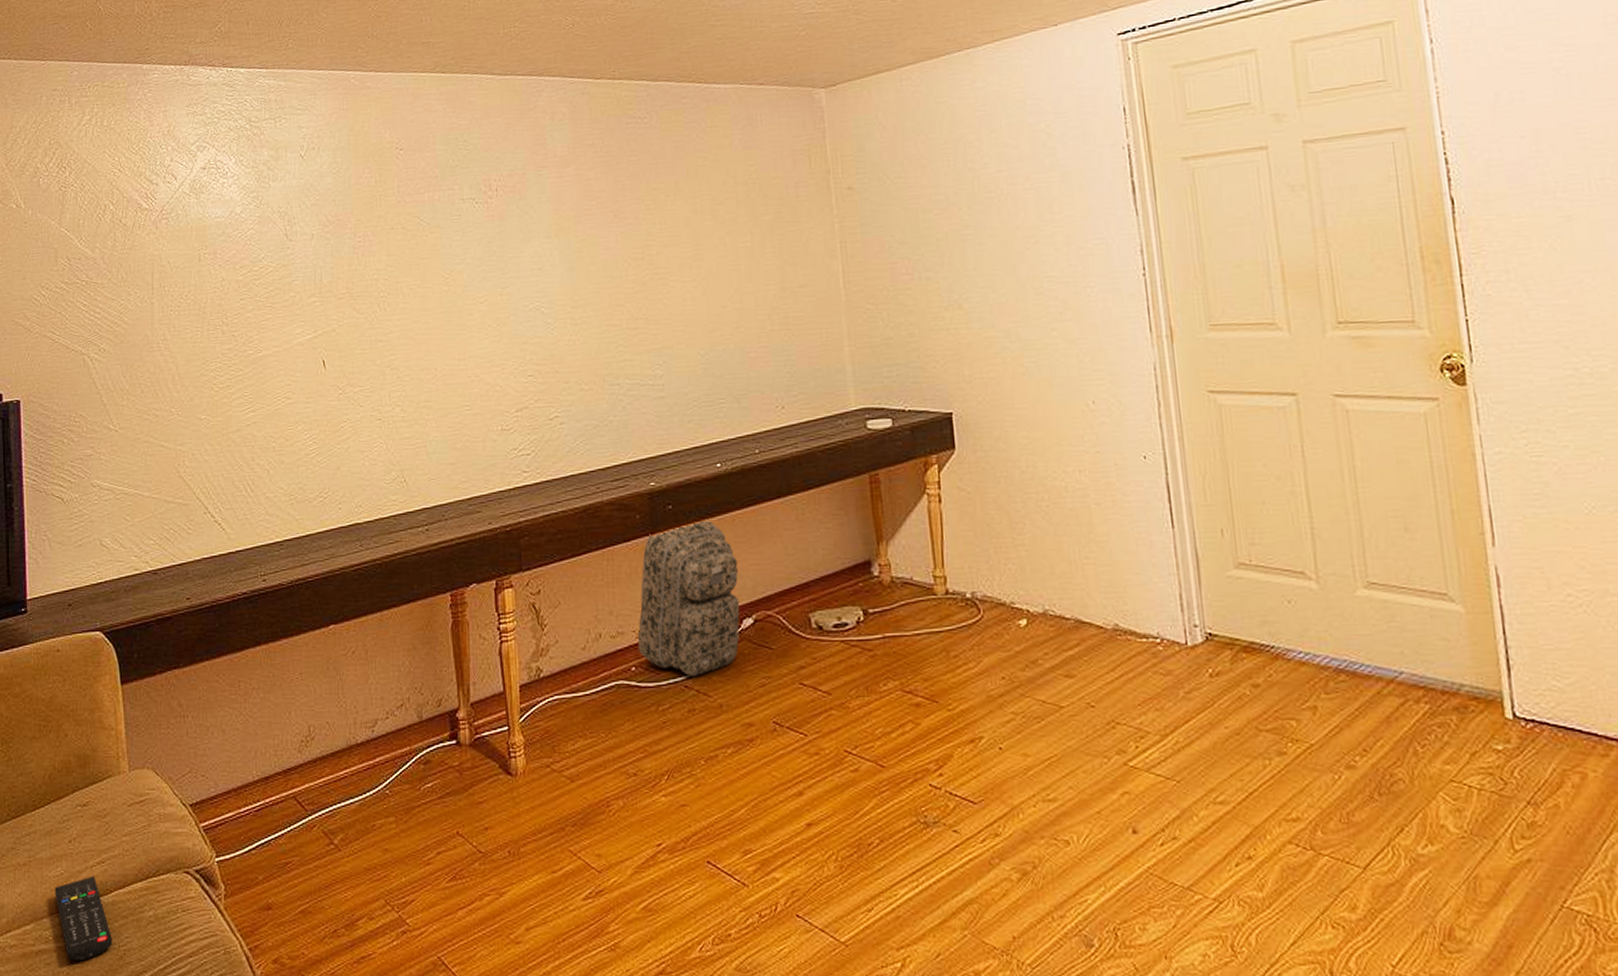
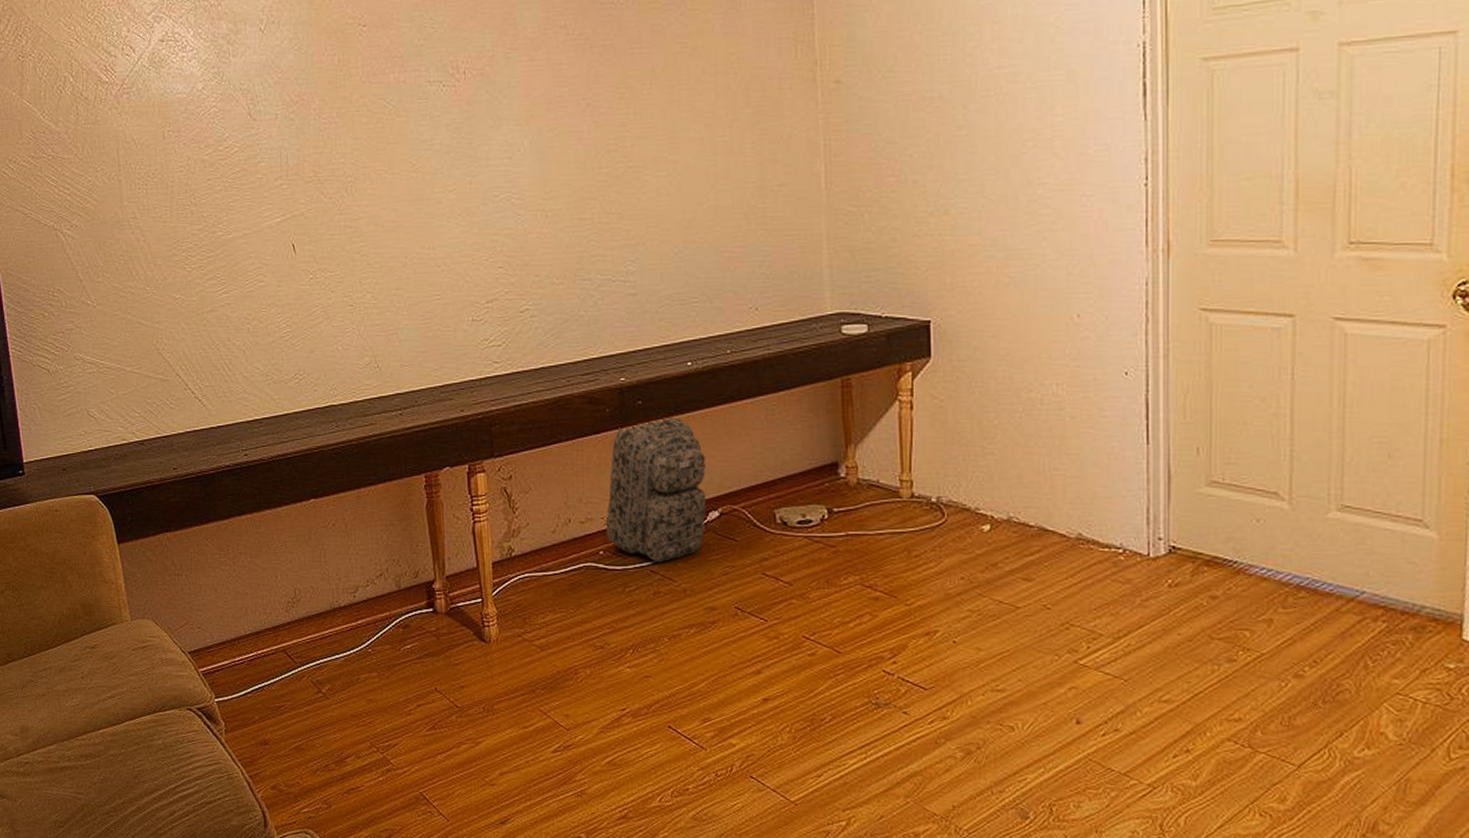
remote control: present [55,876,113,962] -> none [72,708,128,778]

